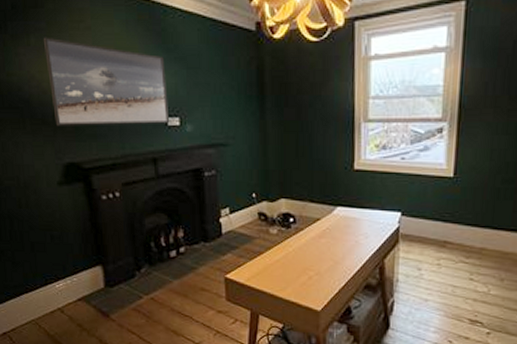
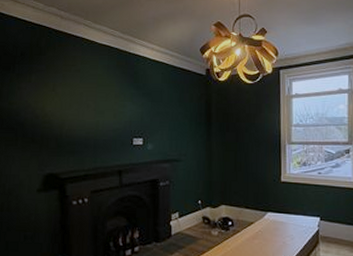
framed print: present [44,37,170,126] -> none [42,76,135,144]

